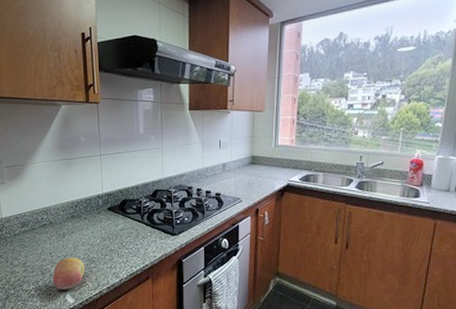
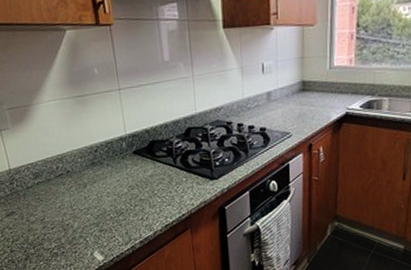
fruit: present [52,257,85,290] -> none [76,210,113,246]

